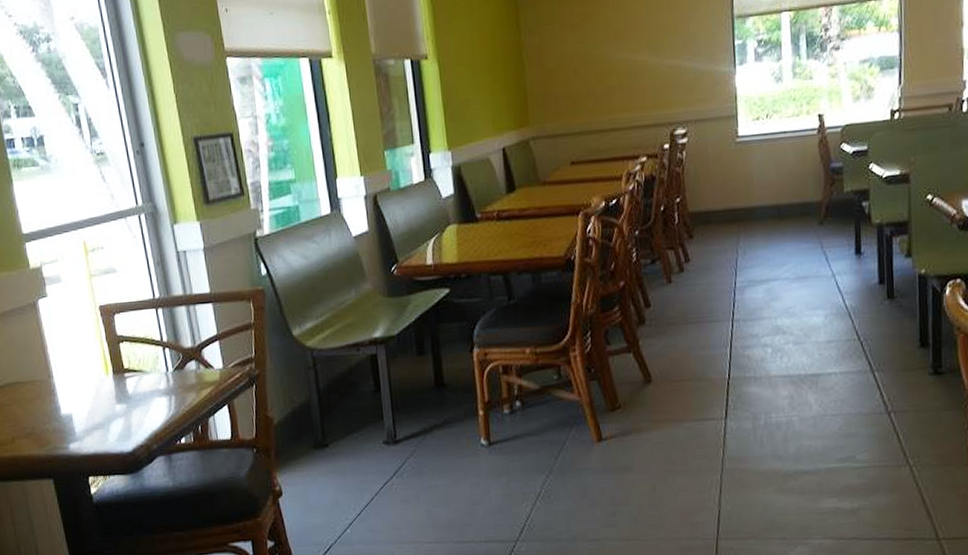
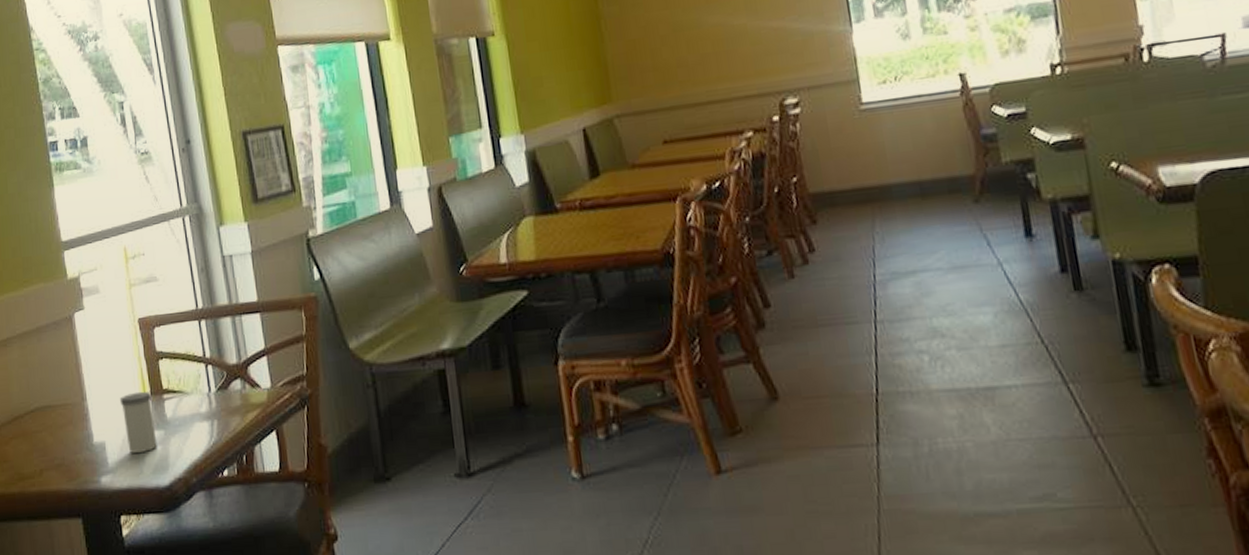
salt shaker: none [84,370,120,424] -> present [119,391,157,454]

